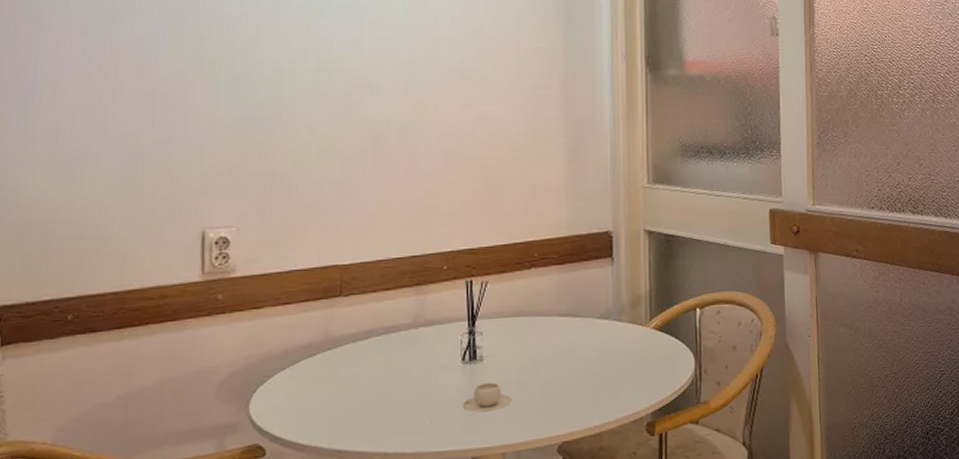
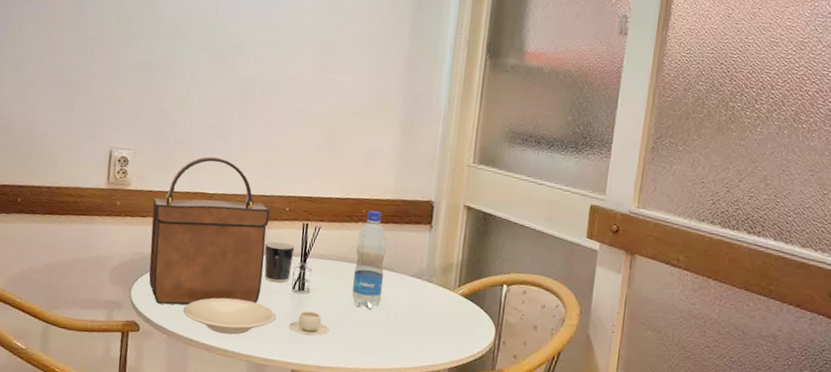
handbag: none [269,219,424,416] -> present [149,156,270,305]
saucer: none [324,385,445,434] -> present [183,297,276,335]
mug: none [422,307,459,358] -> present [264,242,295,283]
bottle: none [532,252,568,367] -> present [352,210,387,310]

